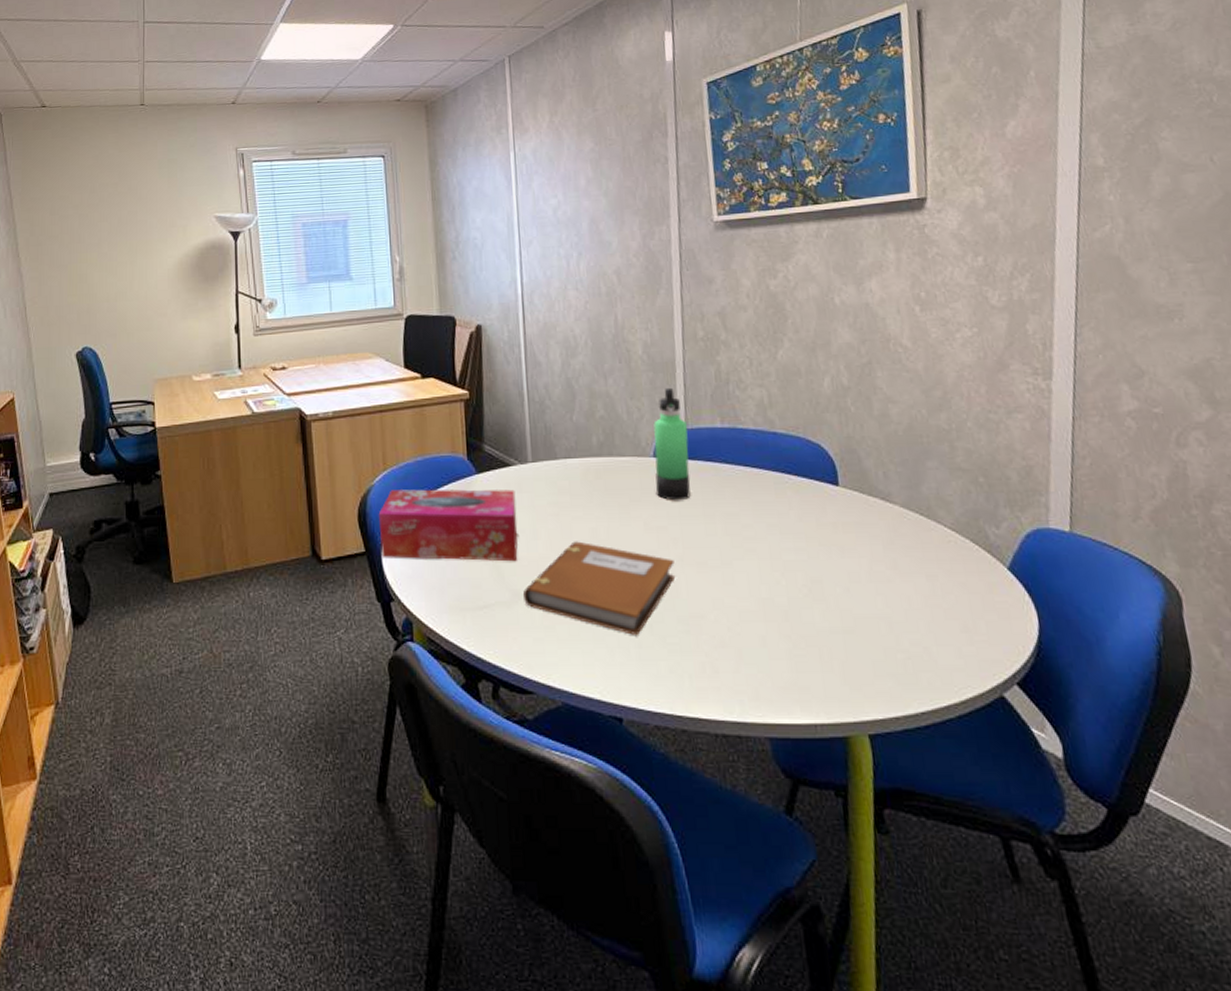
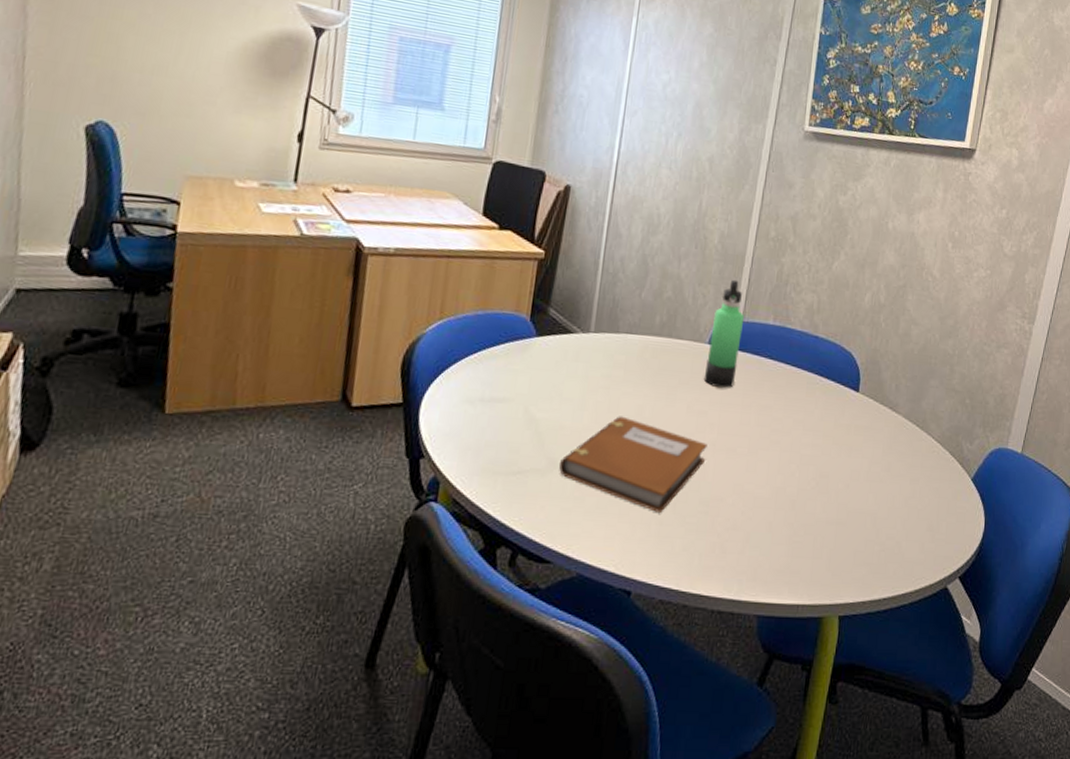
tissue box: present [378,489,518,562] -> none [419,341,572,430]

